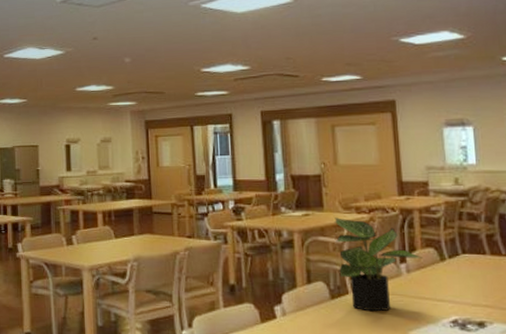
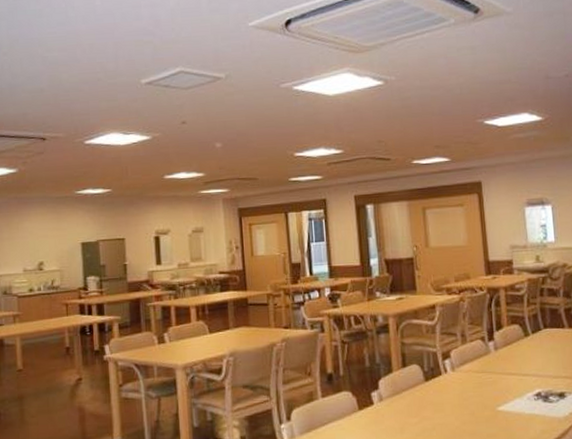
potted plant: present [335,218,423,312] -> none [427,300,509,391]

